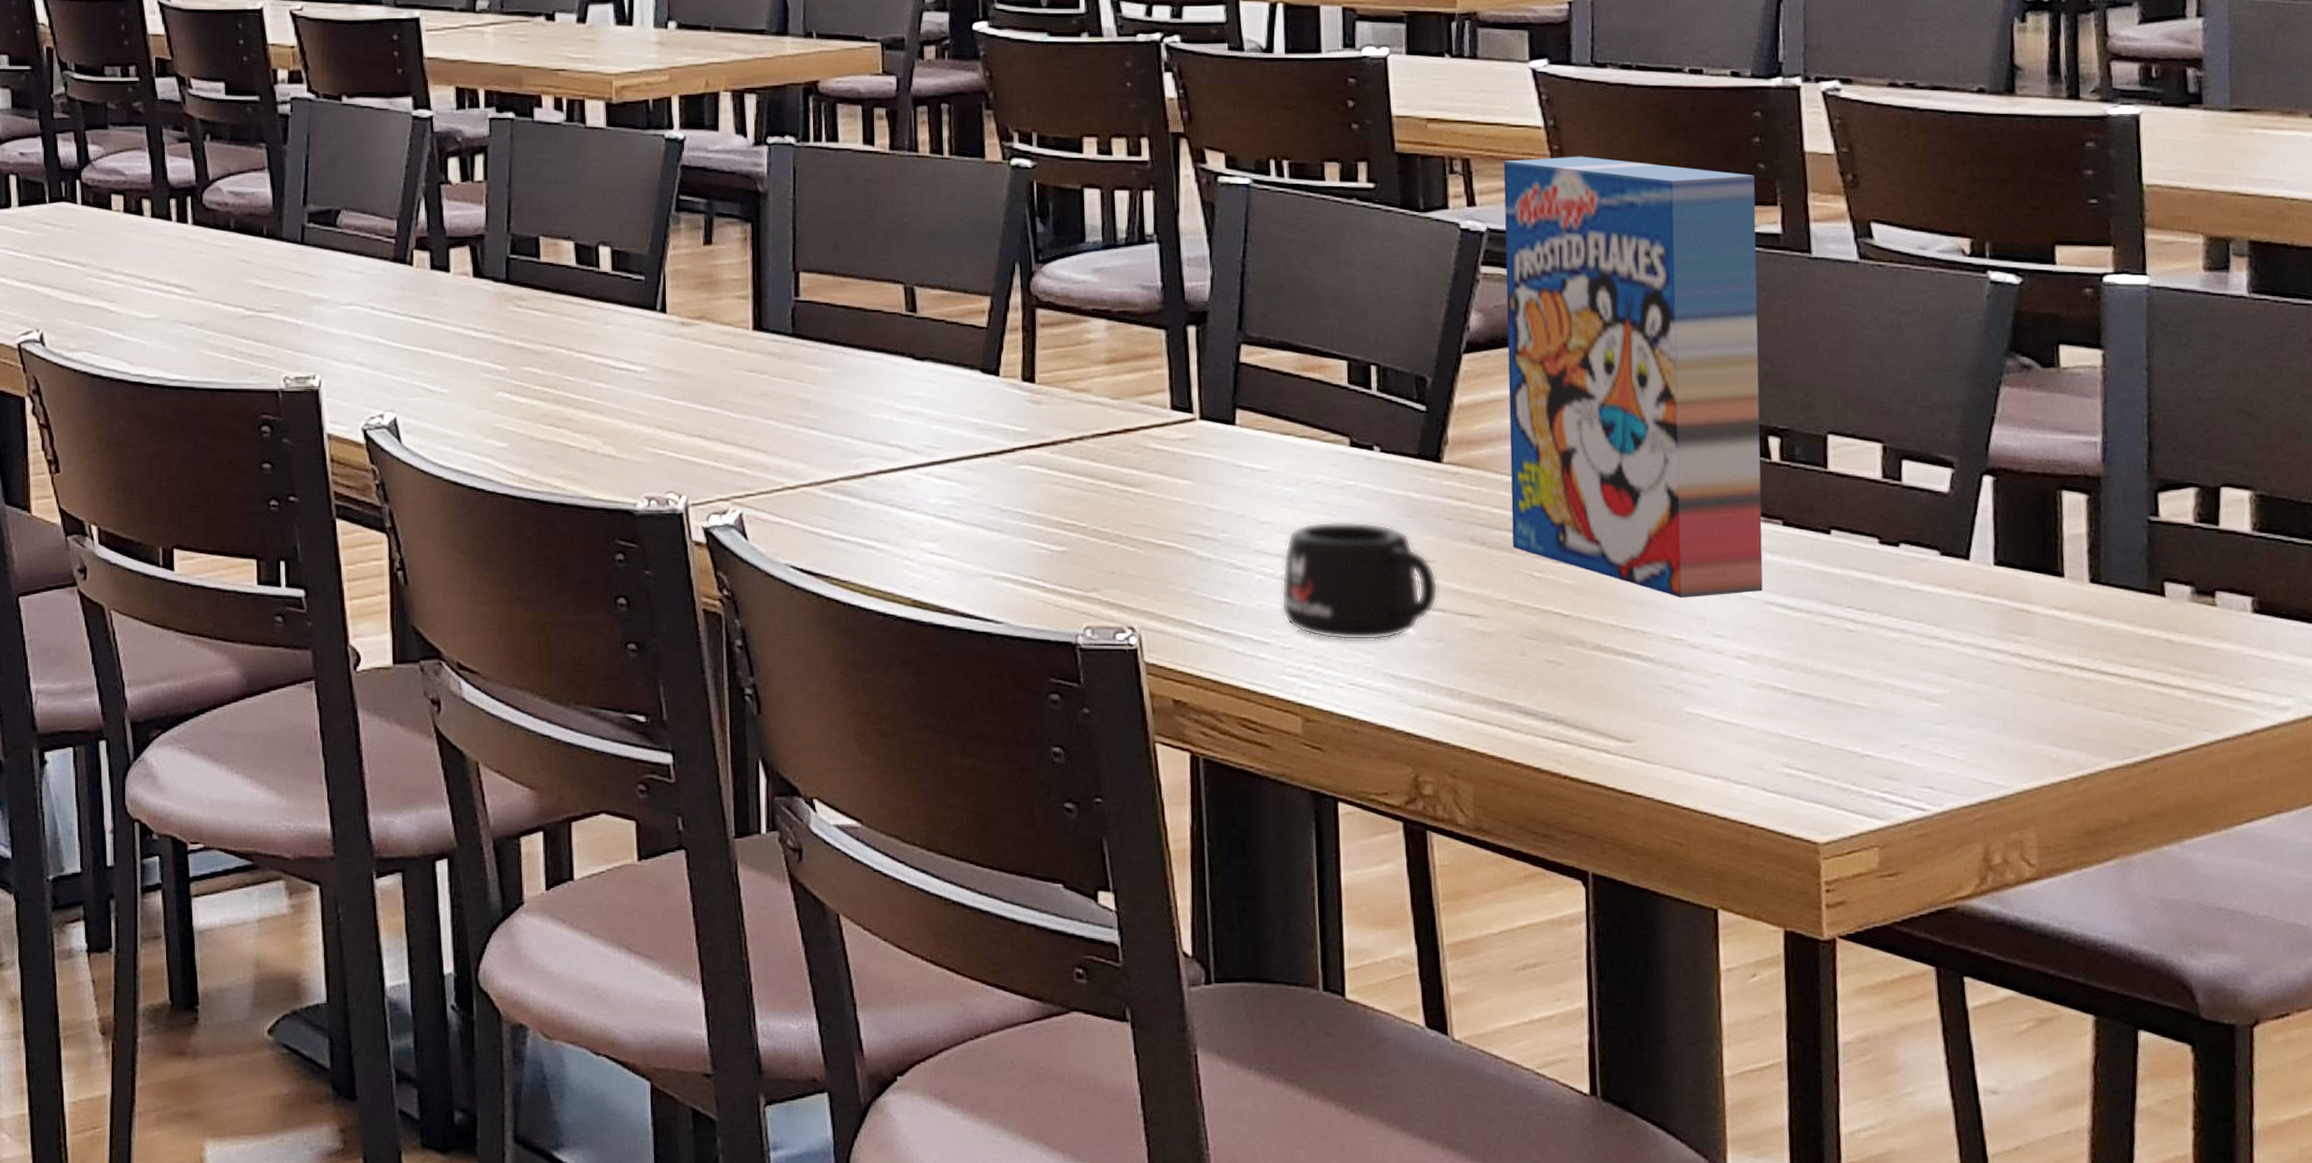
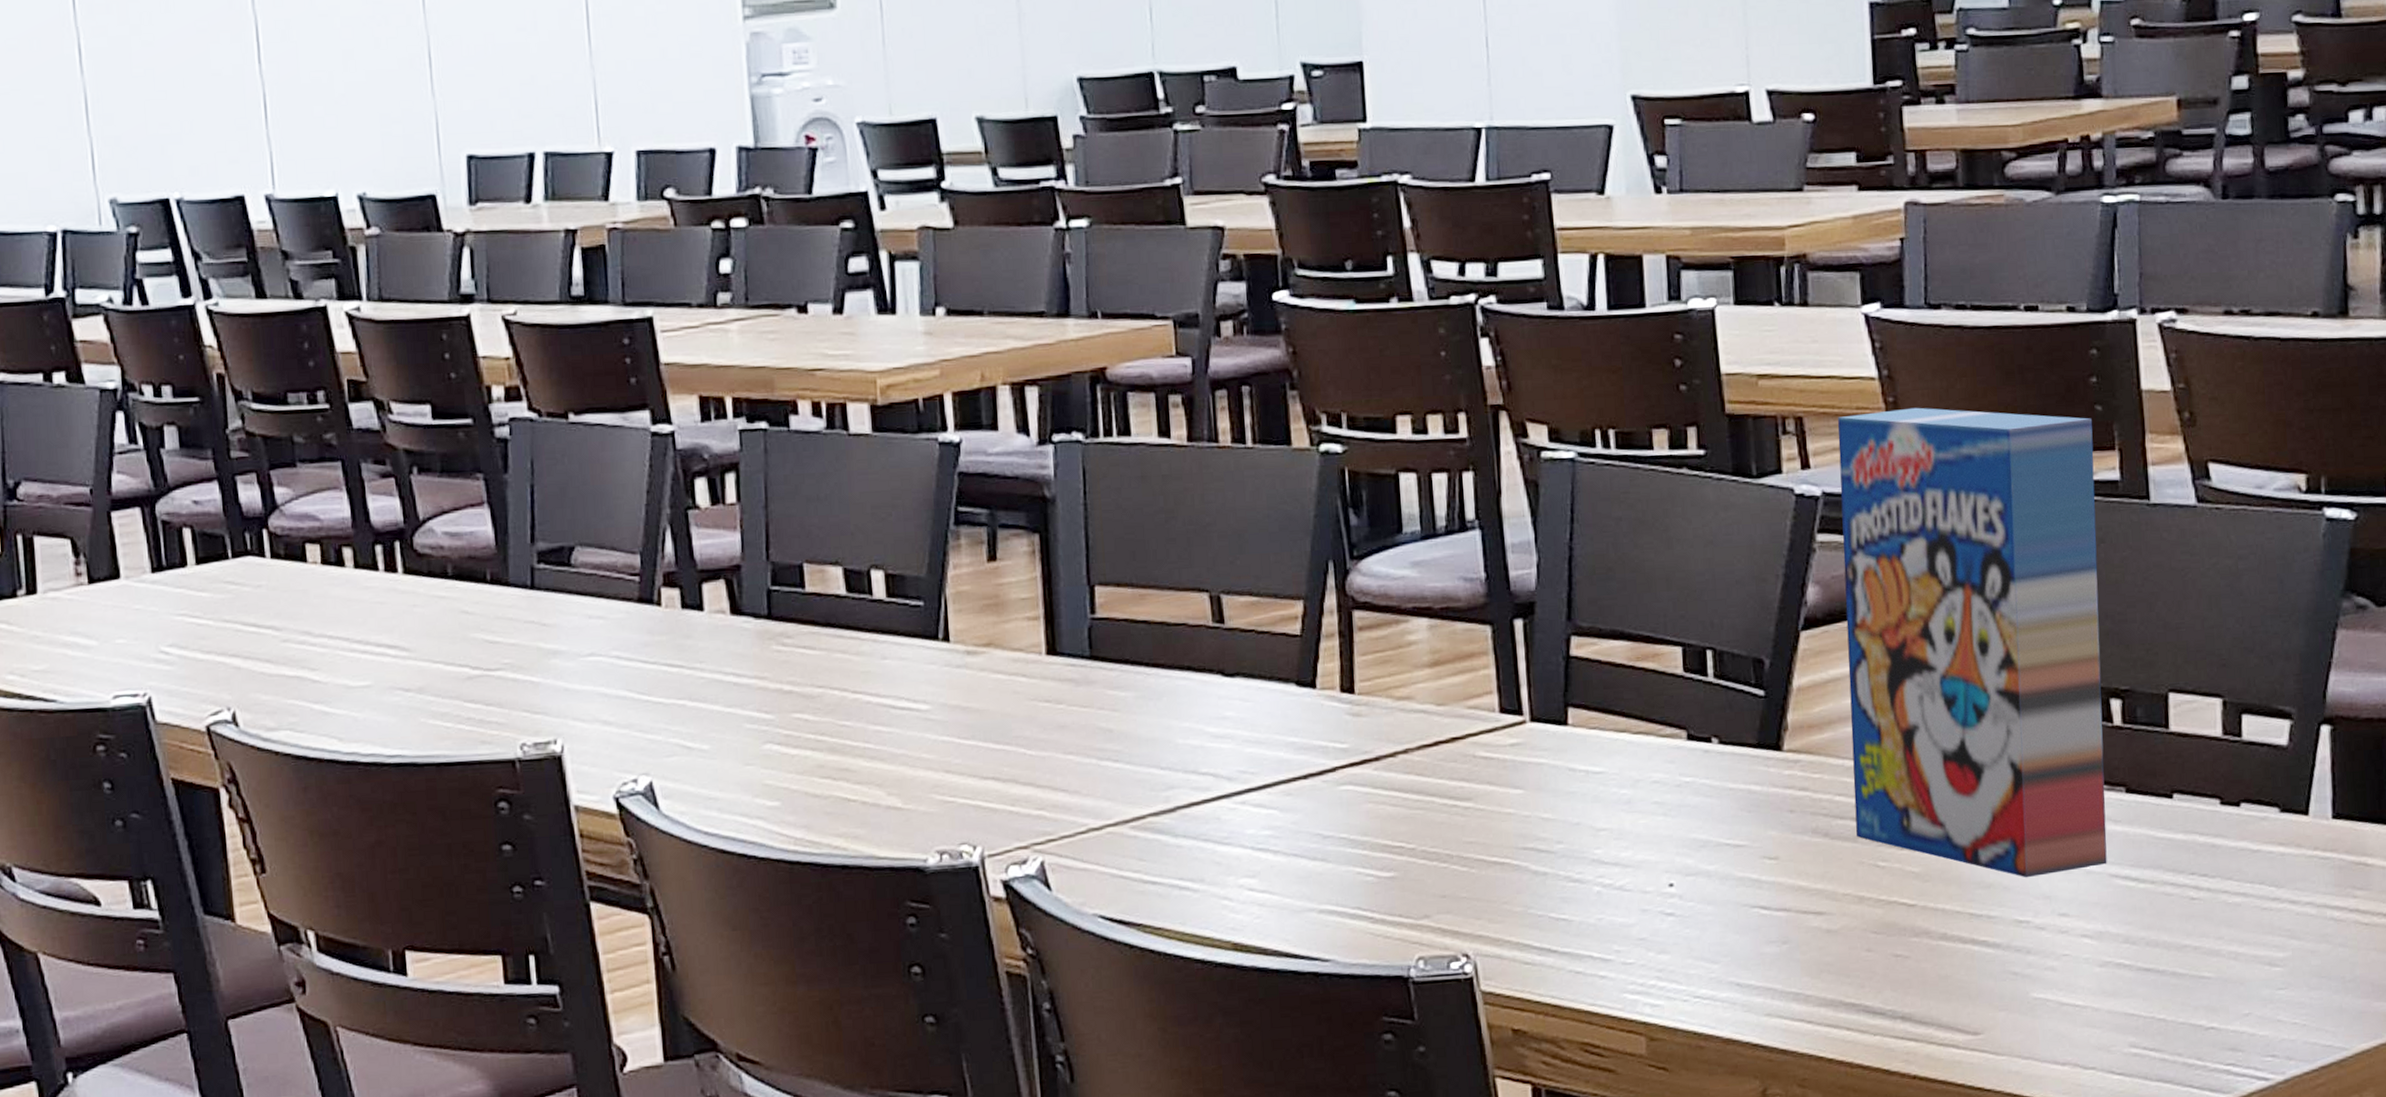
mug: present [1281,522,1438,641] -> none [1620,820,1782,951]

